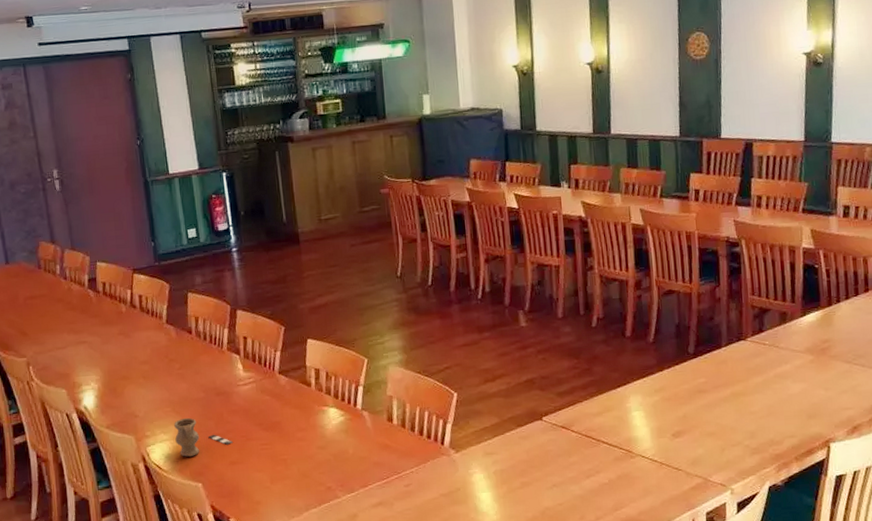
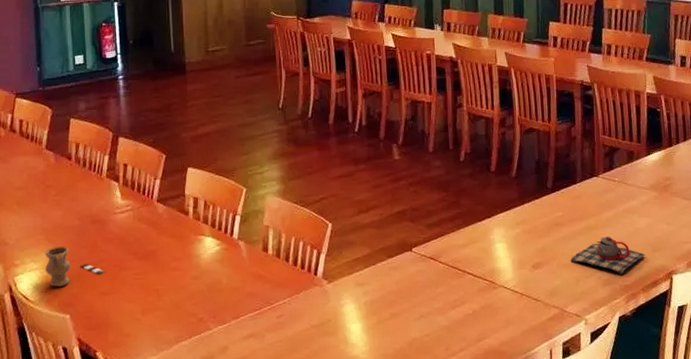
teapot: none [715,403,799,443] -> present [570,236,645,275]

